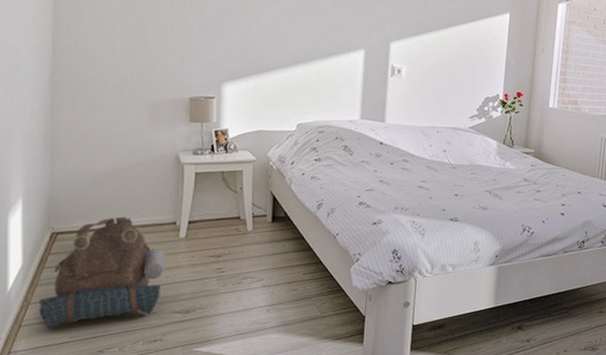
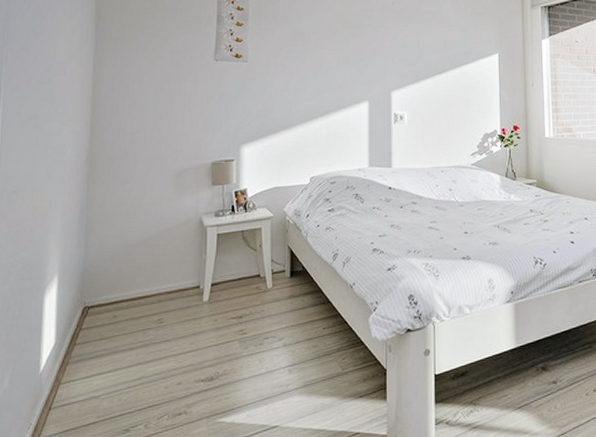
backpack: present [39,216,167,330] -> none [69,284,191,410]

